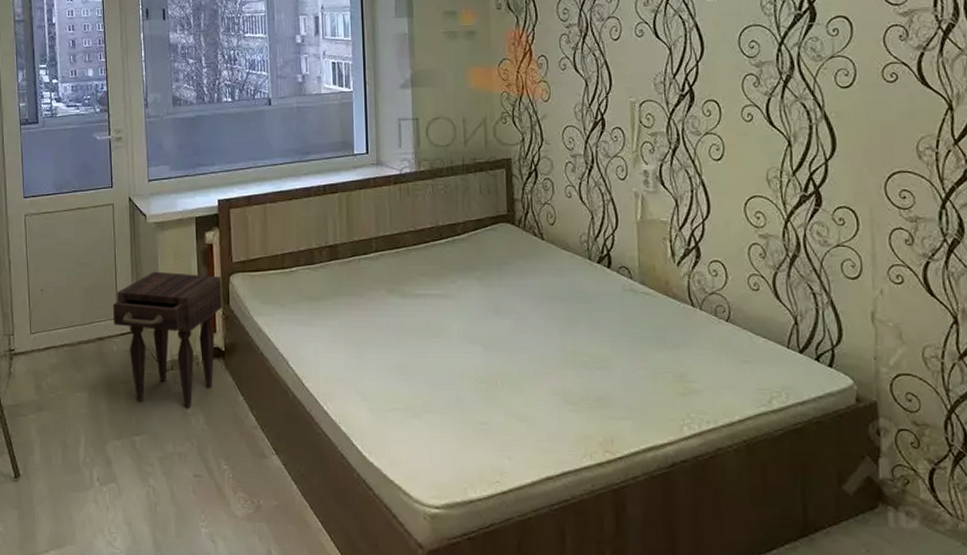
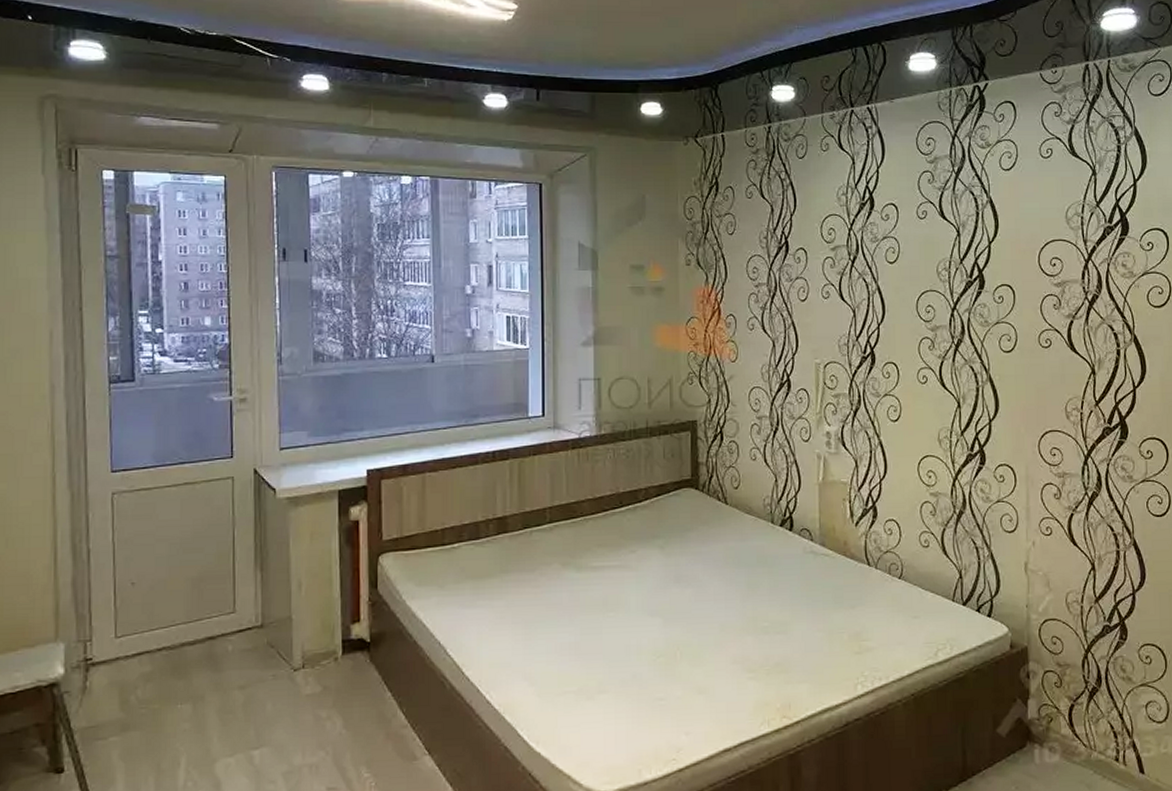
nightstand: present [112,271,222,409] -> none [228,554,369,712]

